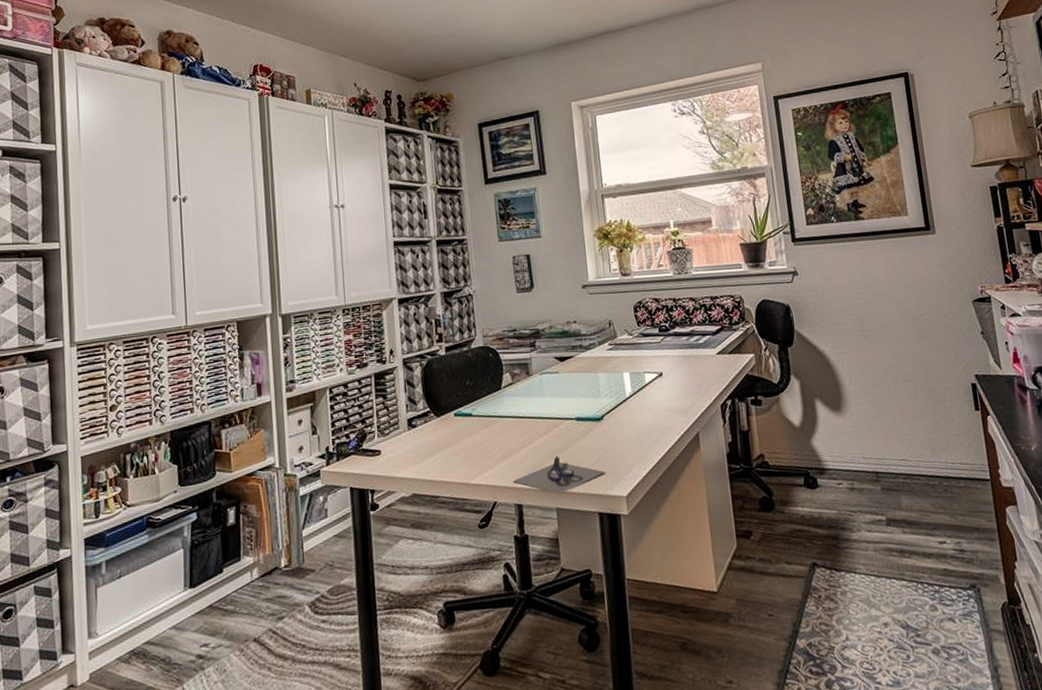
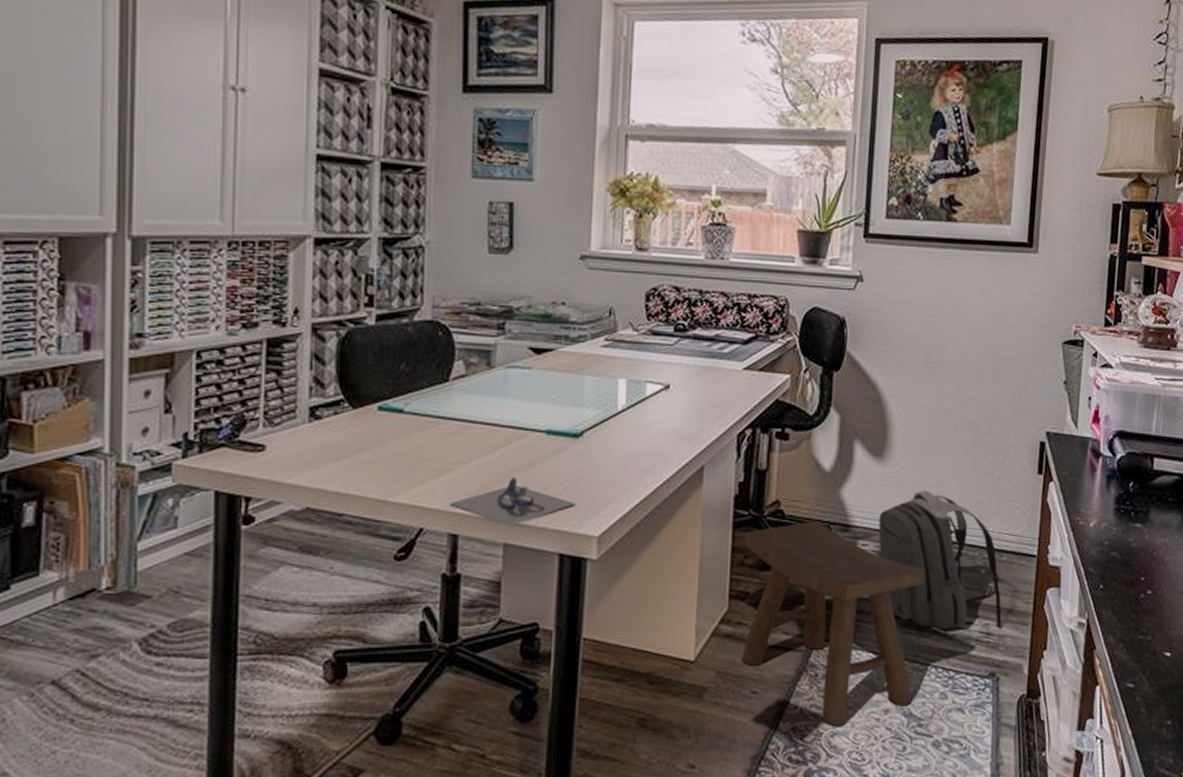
stool: none [740,467,906,641] -> present [742,520,924,727]
backpack: none [847,433,973,551] -> present [876,490,1002,630]

